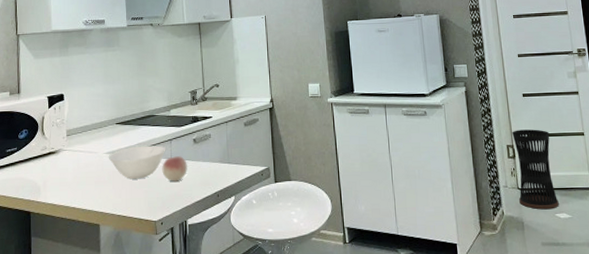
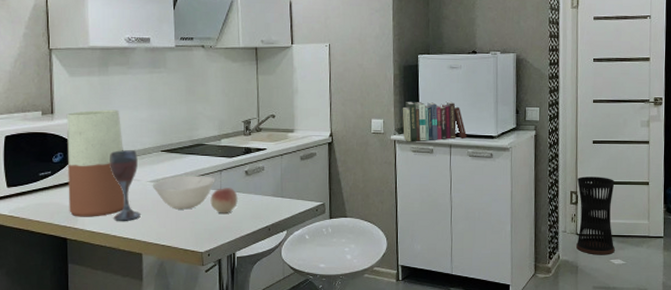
vase: none [31,87,84,191] -> present [66,109,125,217]
cup: none [68,124,98,193] -> present [109,150,141,221]
books: none [336,63,400,104] -> present [402,101,467,142]

